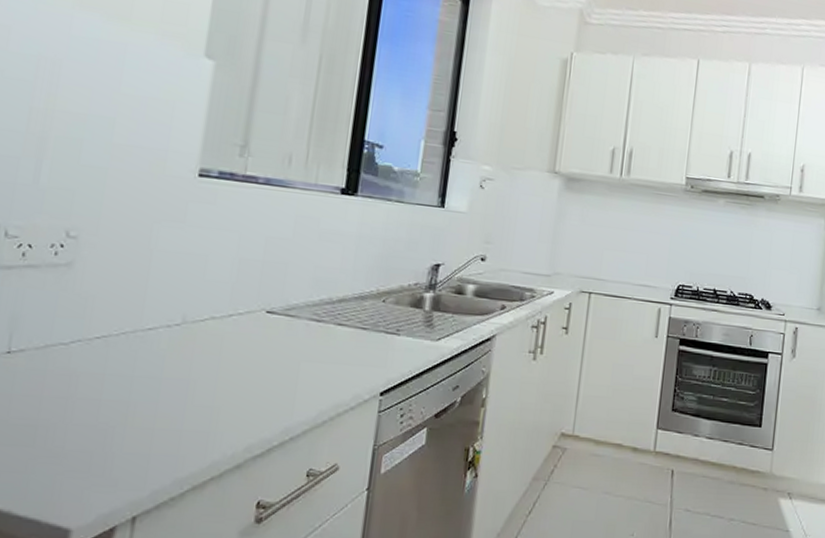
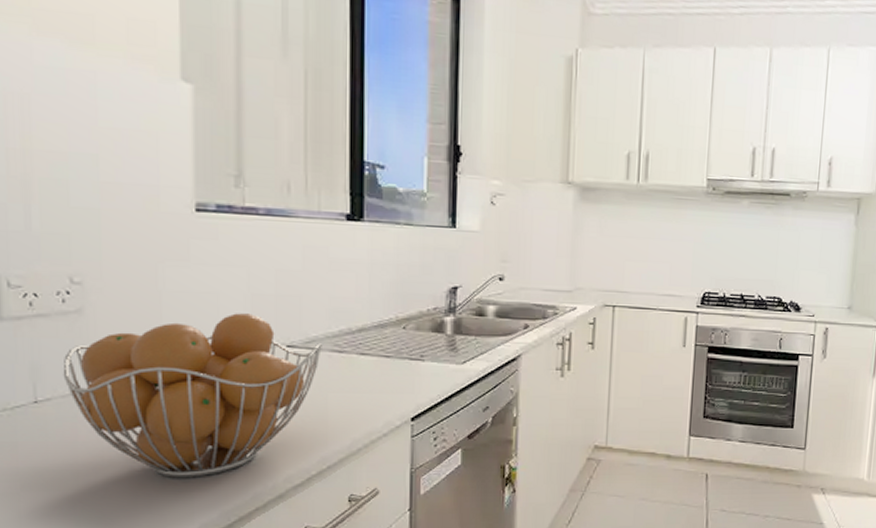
fruit basket: none [41,276,301,441] -> present [62,313,322,478]

